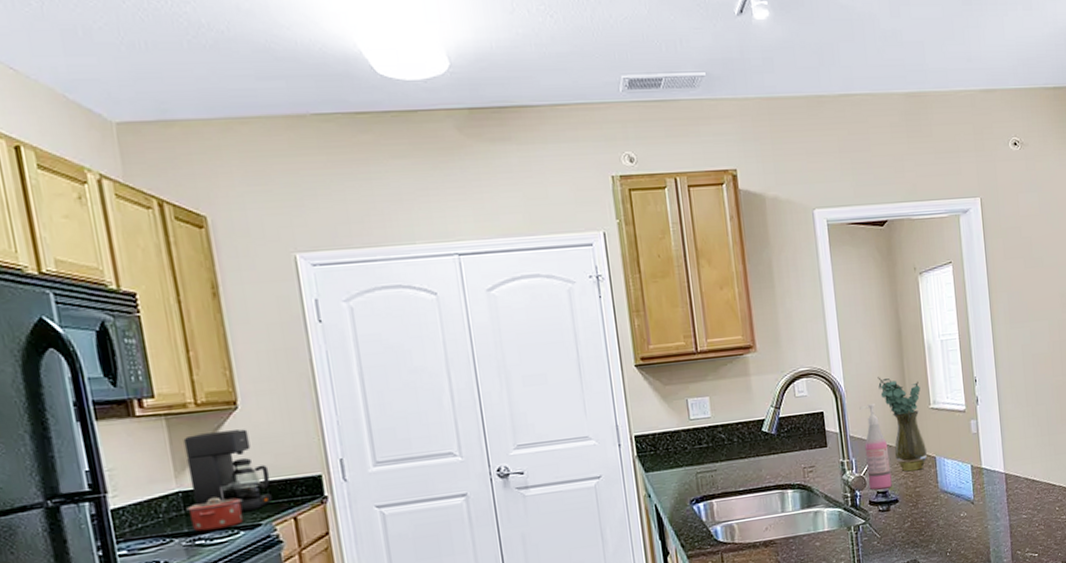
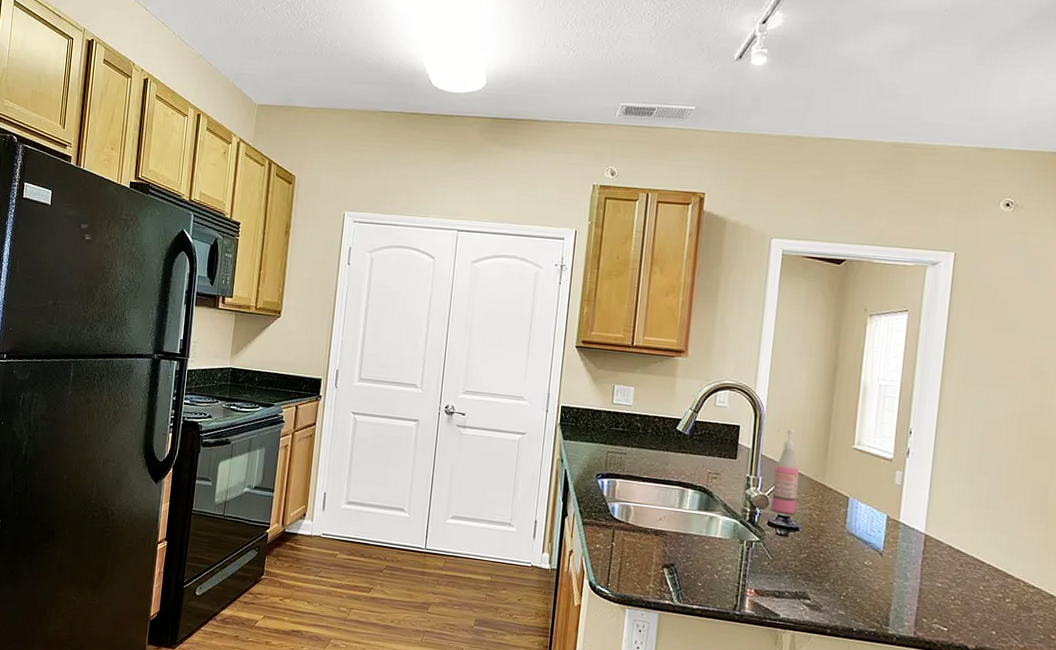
coffee maker: present [183,429,273,511] -> none [237,329,289,393]
casserole: present [185,496,244,533] -> none [231,377,267,403]
vase: present [877,377,928,472] -> none [801,406,847,506]

